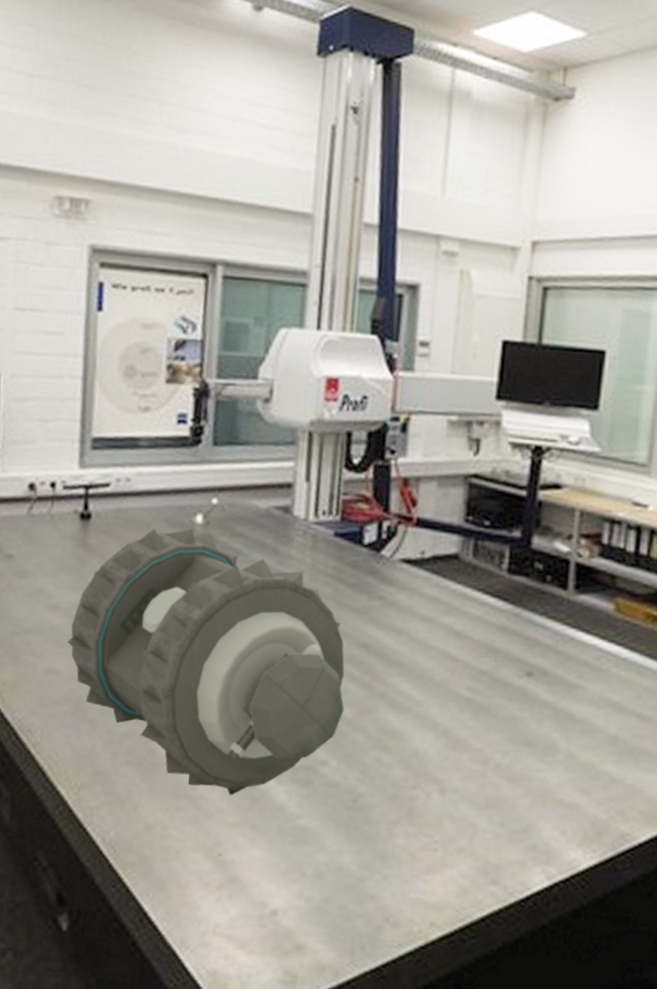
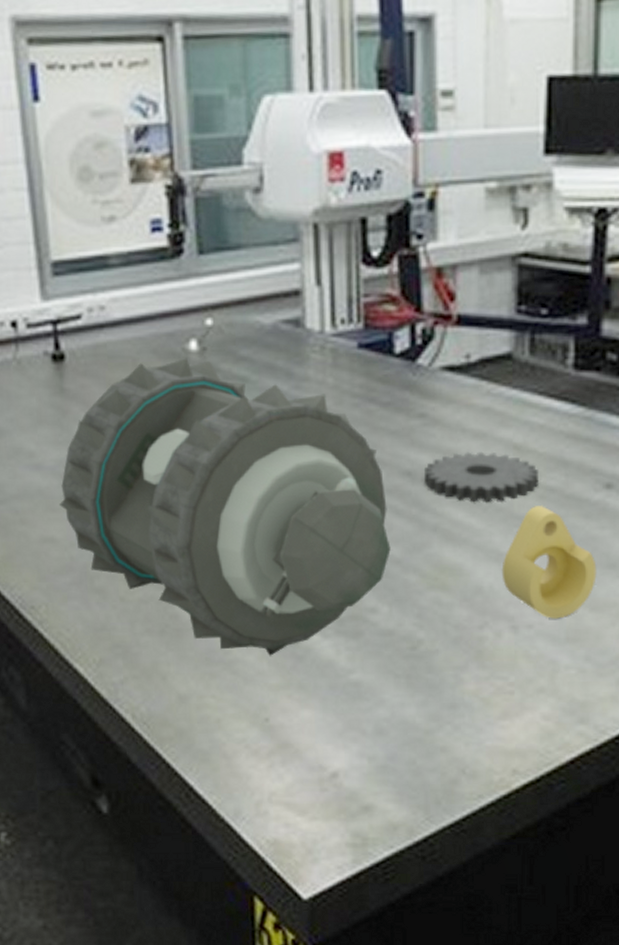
gear: none [377,632,473,678] -> present [423,451,540,502]
mechanical component: none [435,685,515,787] -> present [501,506,597,619]

